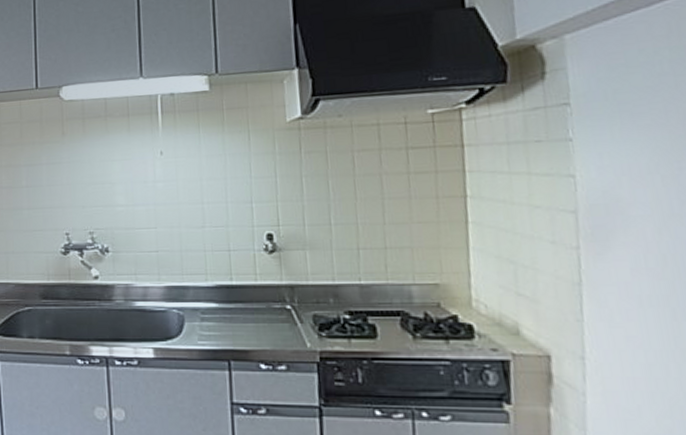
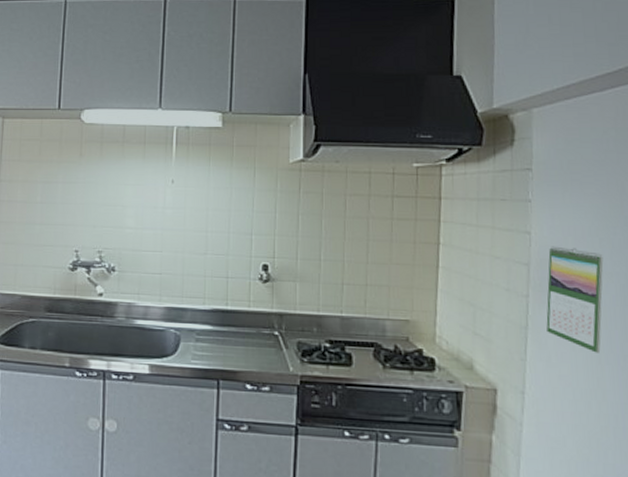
calendar: none [599,188,675,308] -> present [546,246,604,353]

